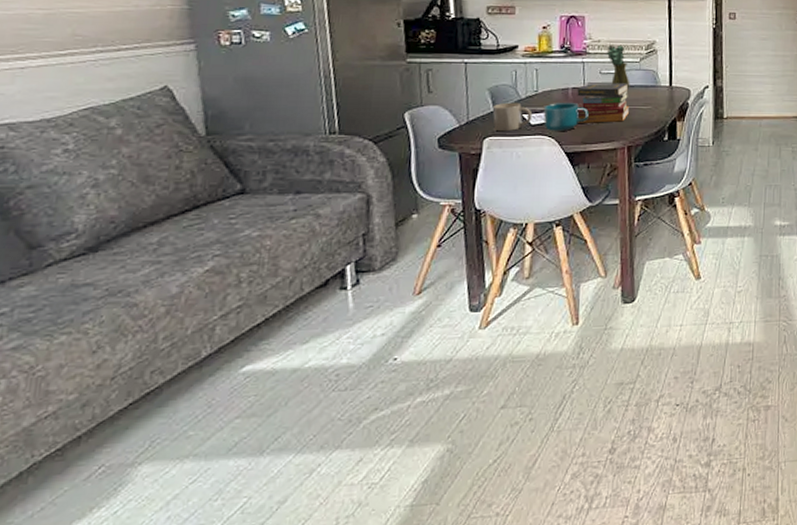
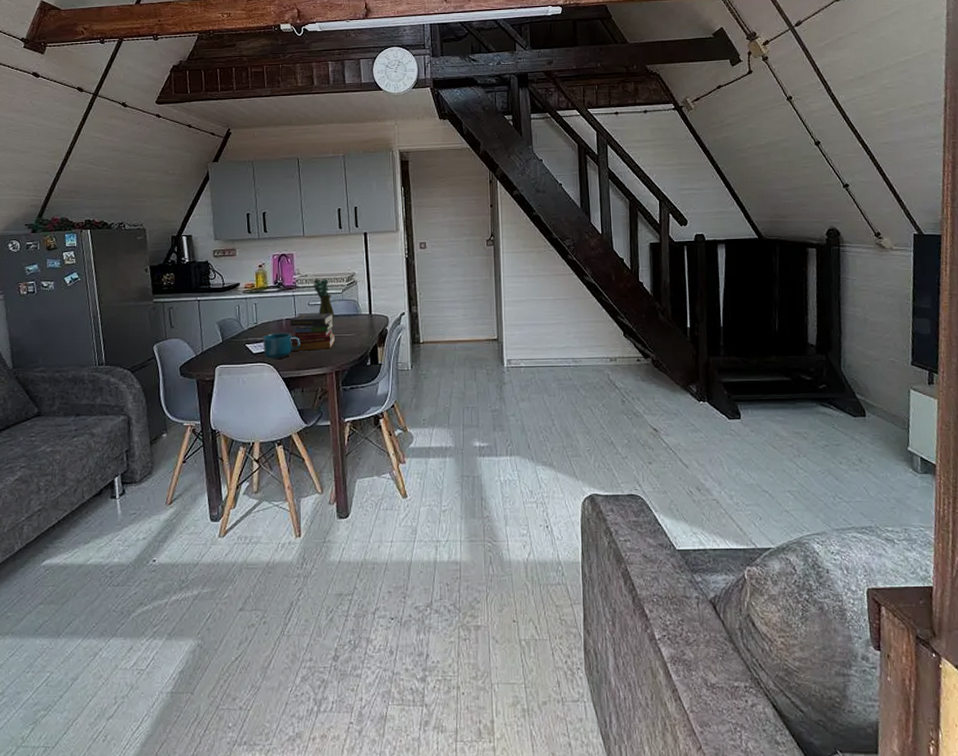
mug: present [493,102,533,132] -> none [222,334,254,361]

